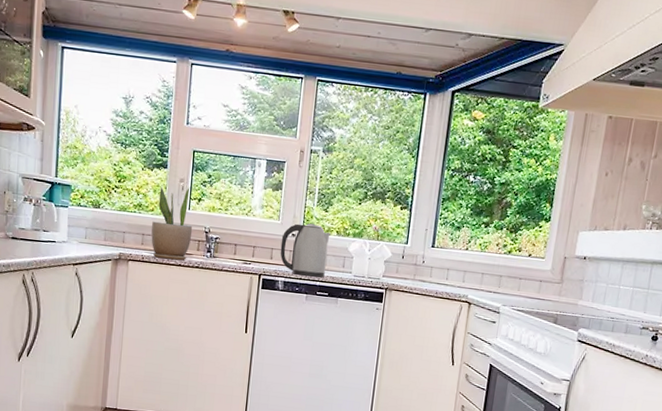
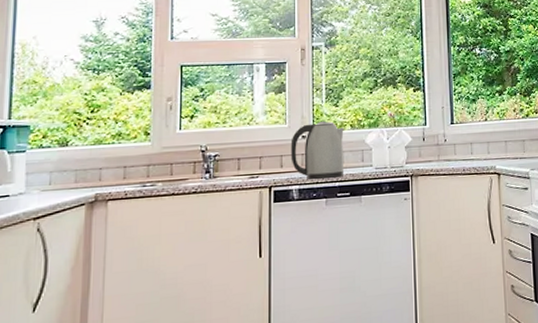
potted plant: present [151,187,193,261] -> none [134,105,186,191]

